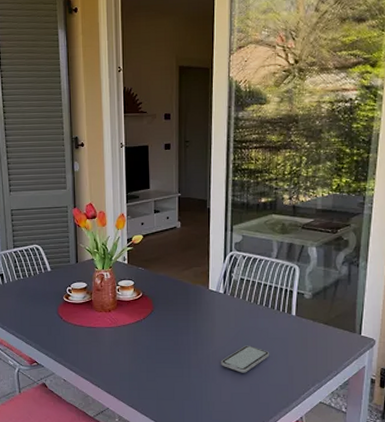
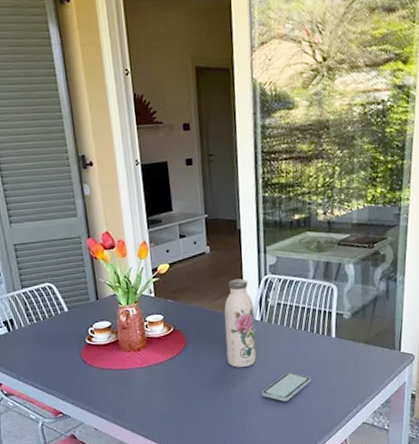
water bottle: none [189,253,219,336] -> present [224,278,257,367]

